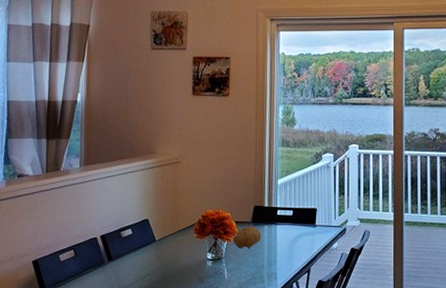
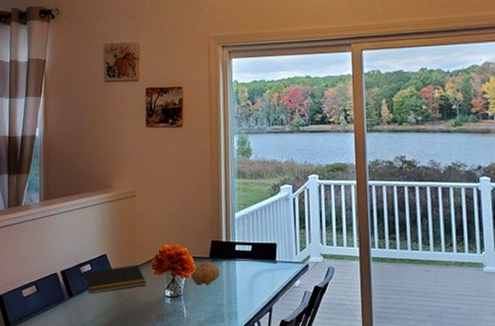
notepad: none [123,229,189,258] -> present [83,264,147,294]

